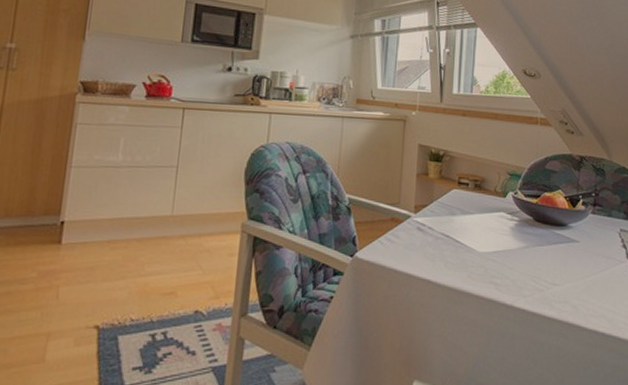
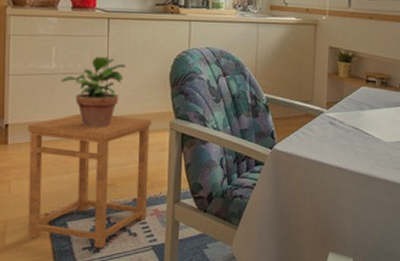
side table: none [72,211,221,368] -> present [27,113,151,248]
potted plant: none [126,148,198,229] -> present [61,56,126,129]

